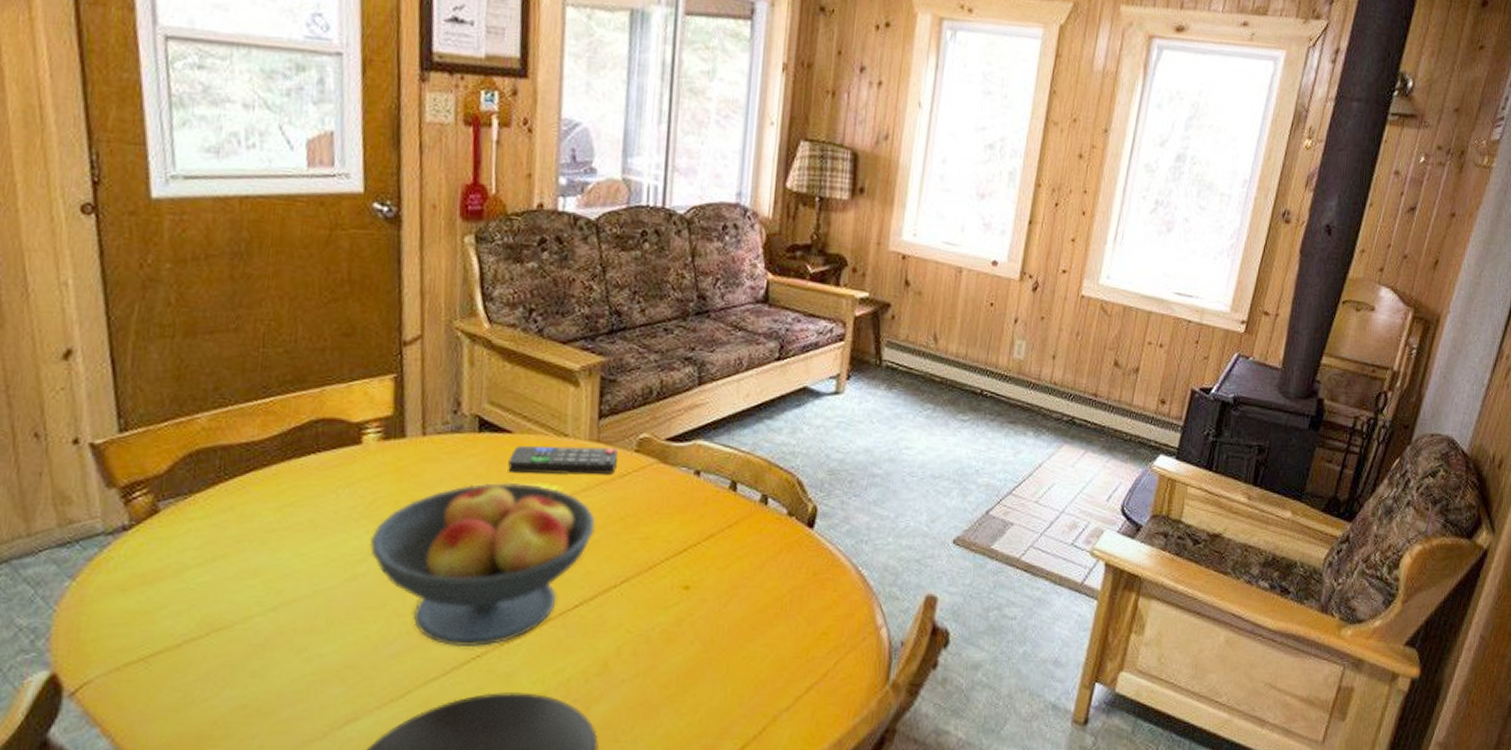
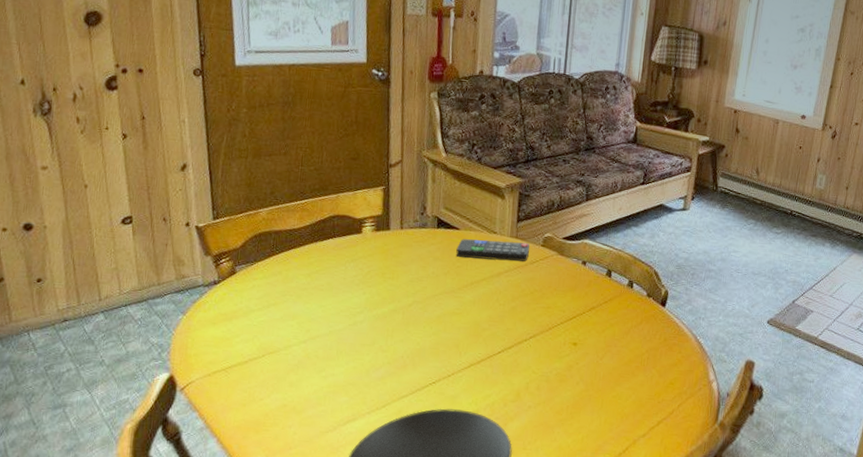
fruit bowl: present [370,482,595,648] -> none [366,263,513,377]

